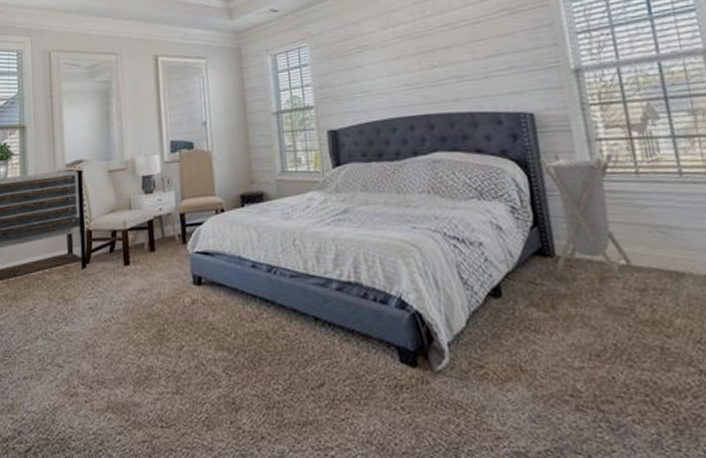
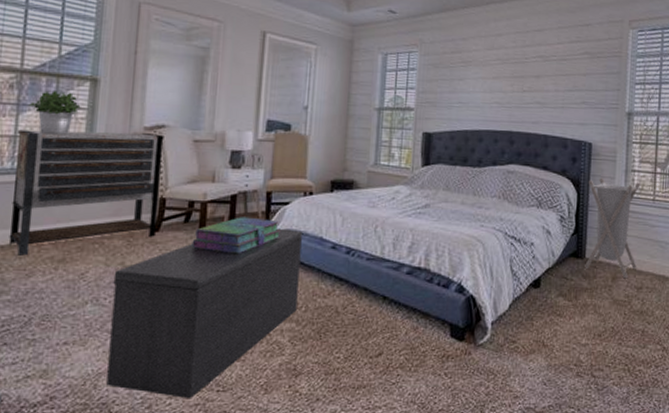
bench: none [57,250,227,436] -> present [106,228,303,399]
stack of books: none [119,241,199,281] -> present [191,217,280,254]

